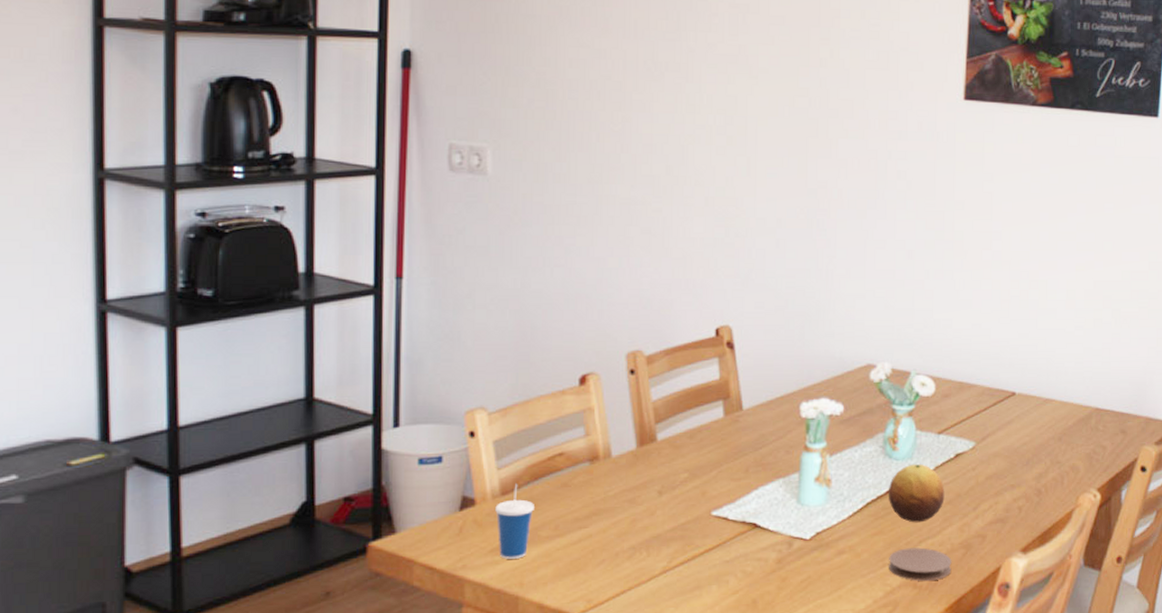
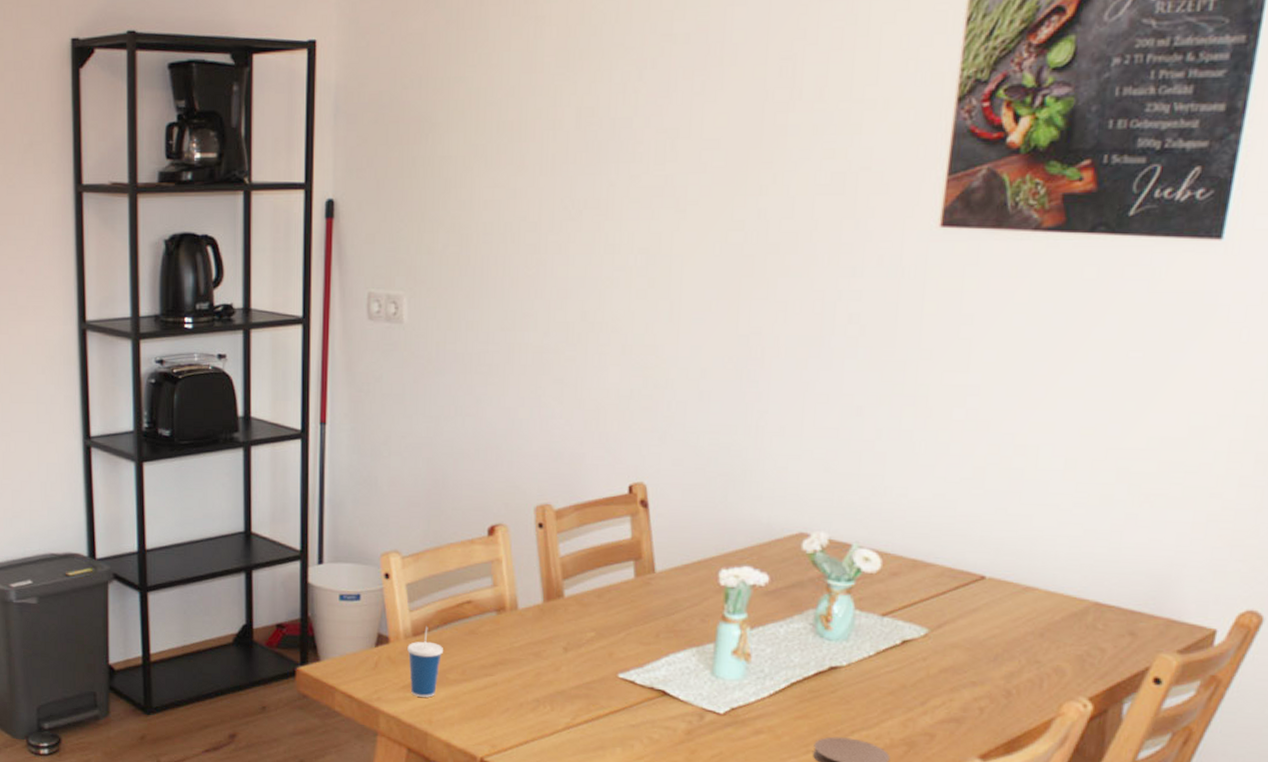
fruit: present [888,463,945,523] -> none [816,646,886,711]

